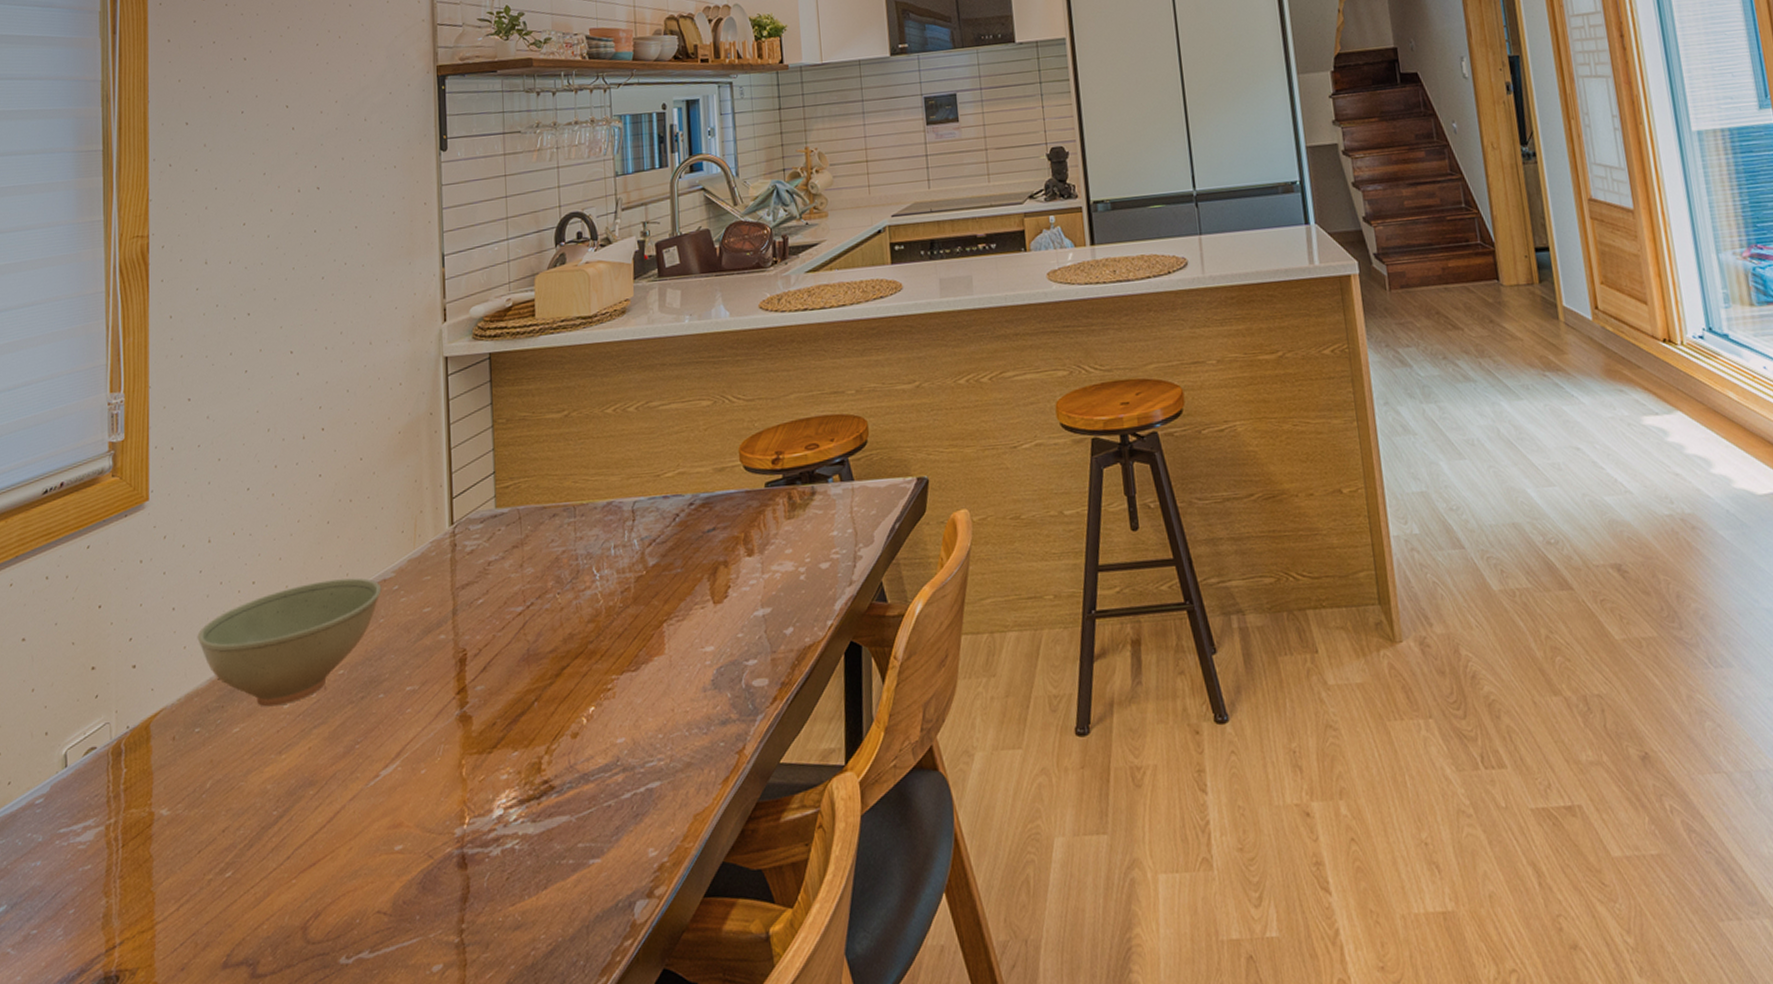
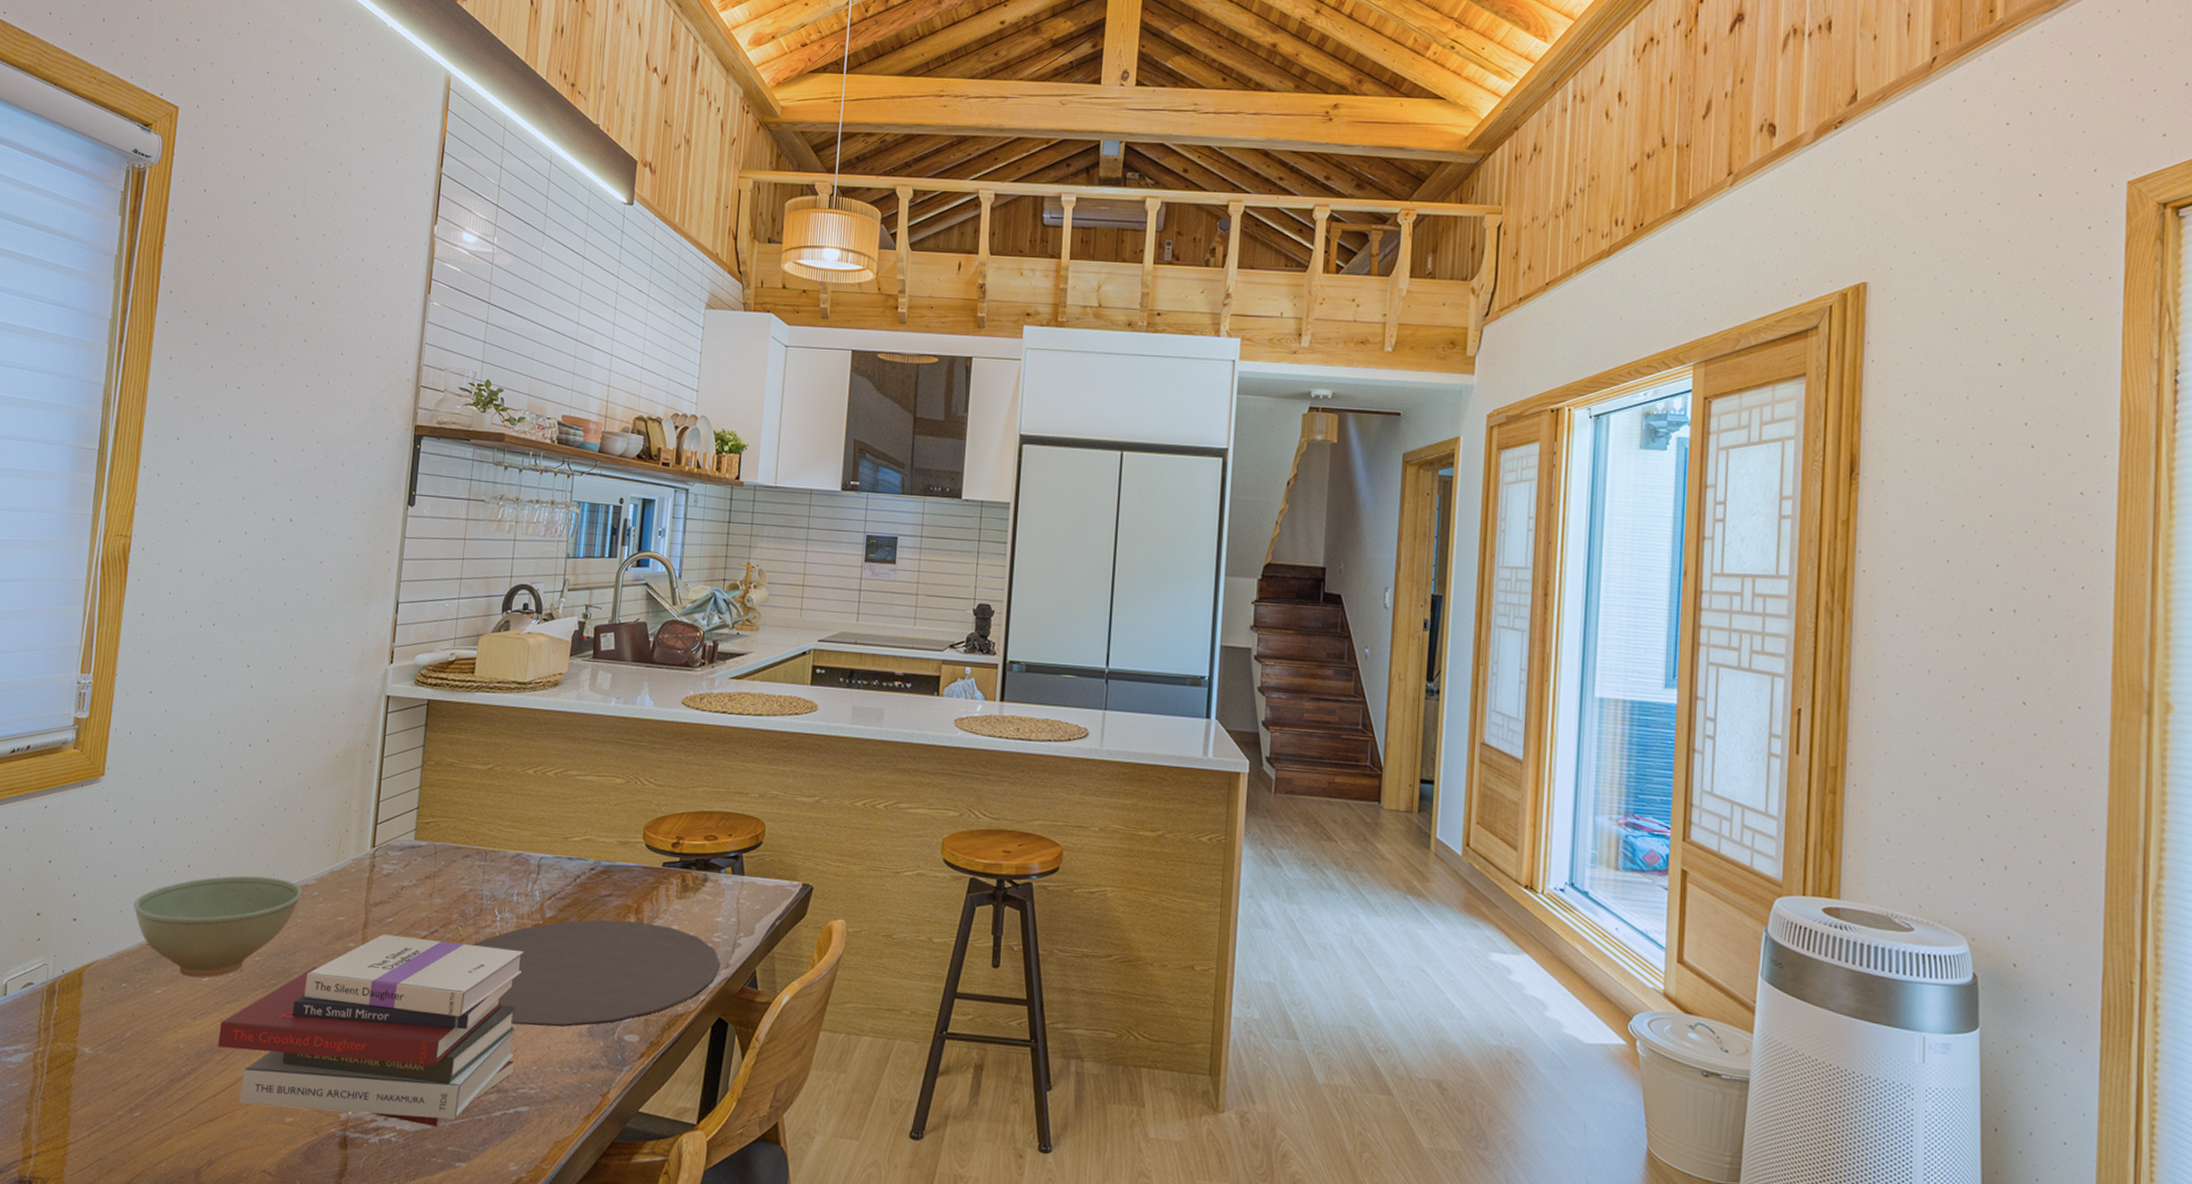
books: none [309,608,639,840] -> present [218,934,524,1126]
placemat: none [573,551,843,692] -> present [472,919,720,1027]

